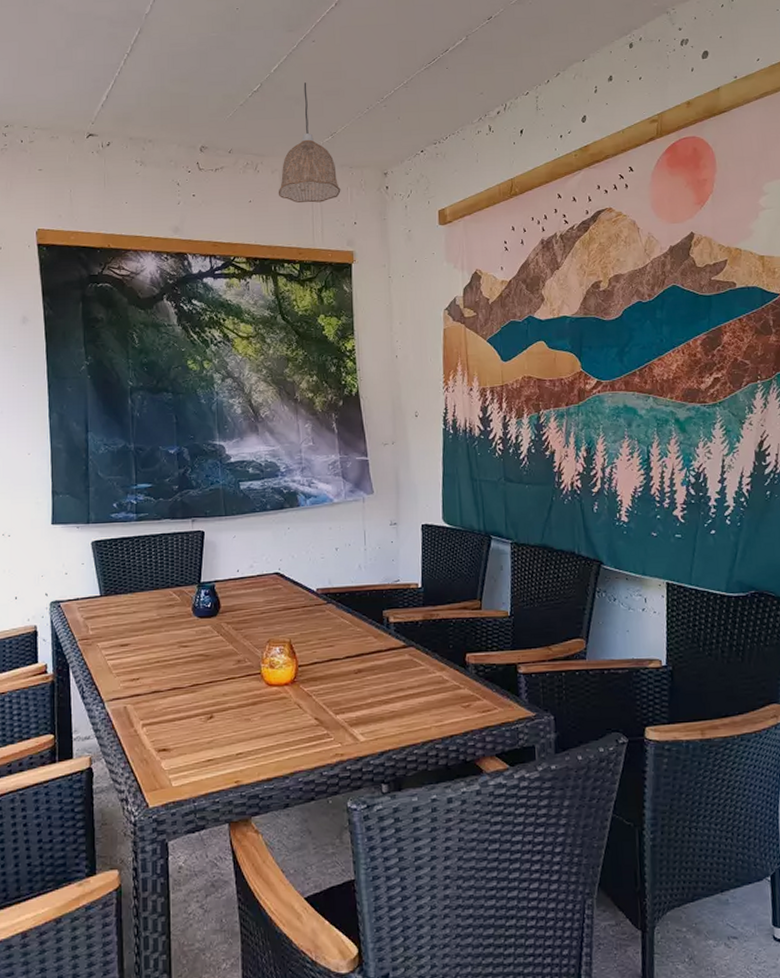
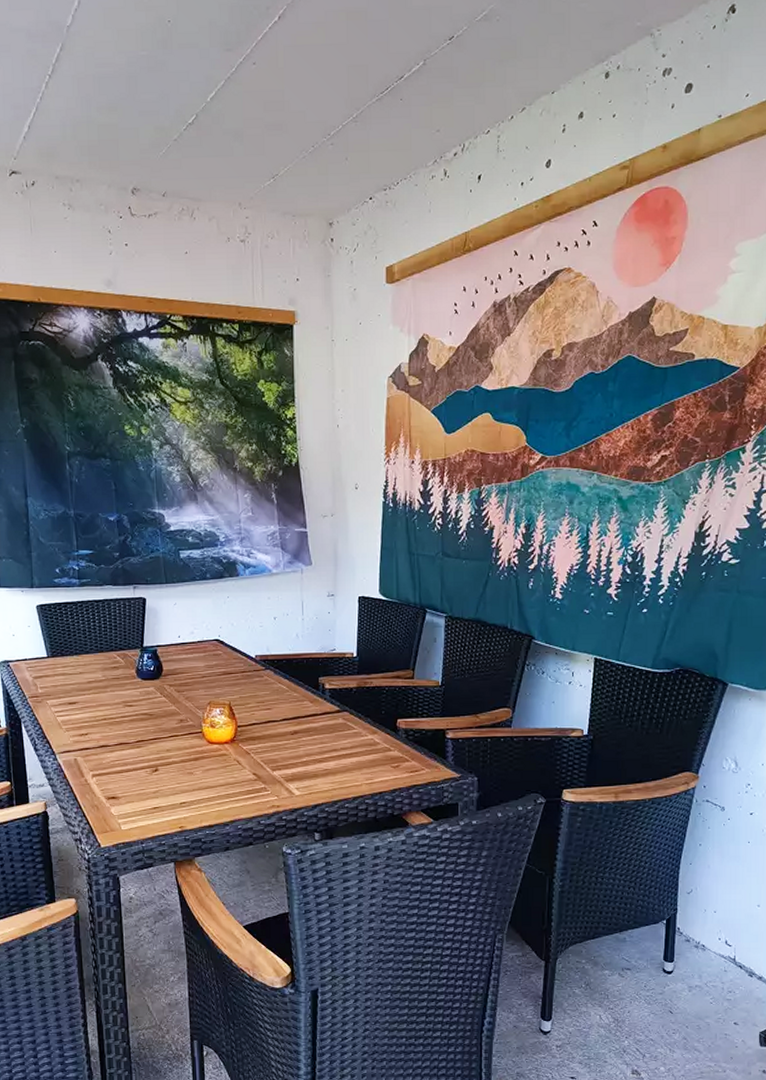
pendant lamp: present [278,82,341,203] -> none [215,114,283,256]

